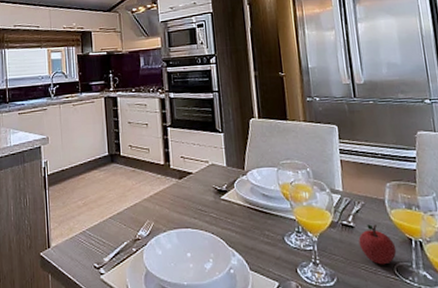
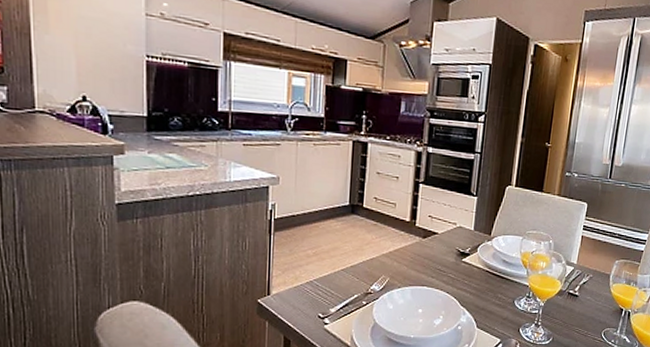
apple: present [358,224,397,265] -> none [578,295,609,329]

